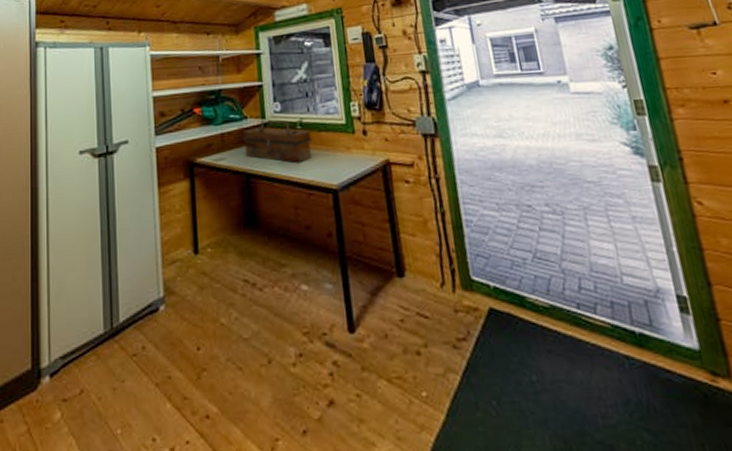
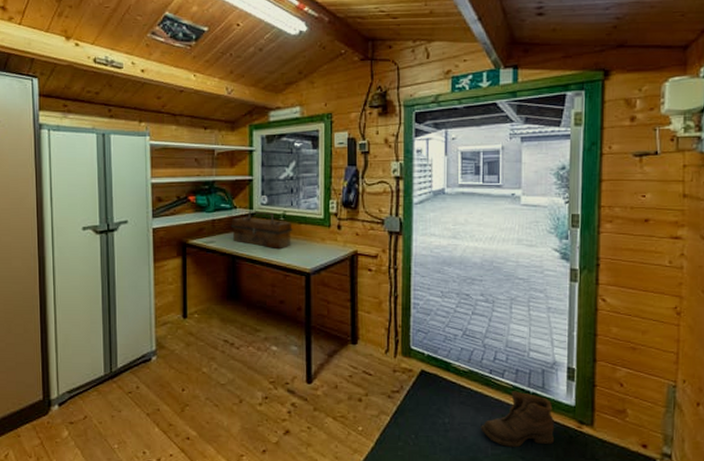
boot: none [580,331,685,414] -> present [481,391,555,447]

